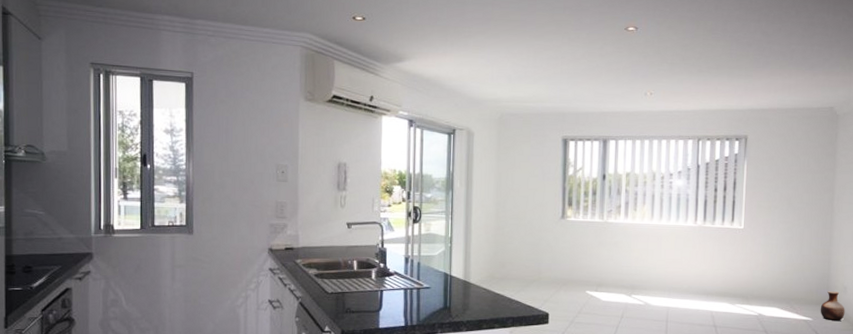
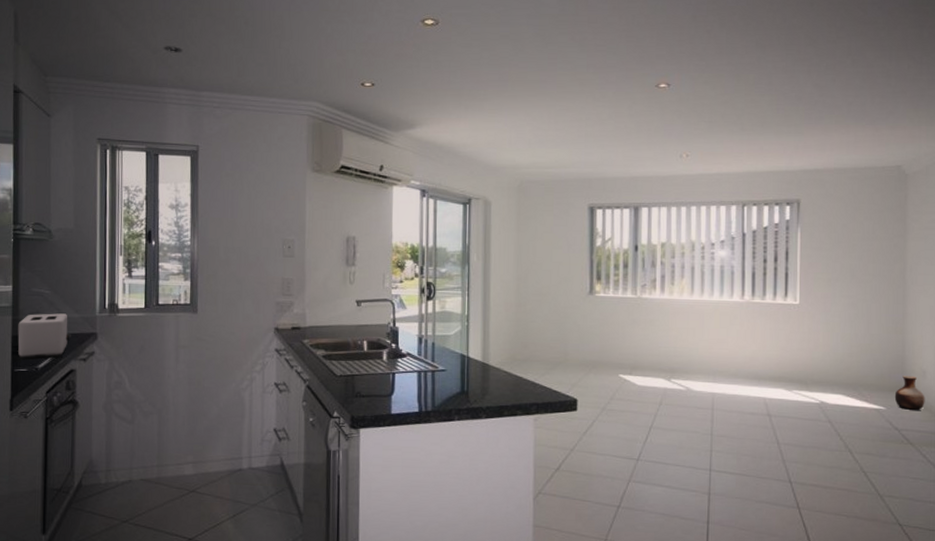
toaster: none [11,233,66,279] -> present [18,313,71,360]

